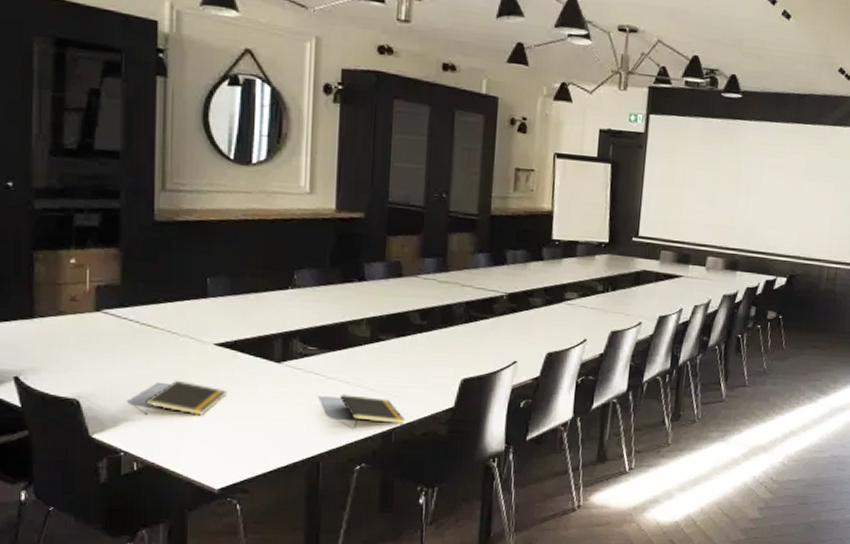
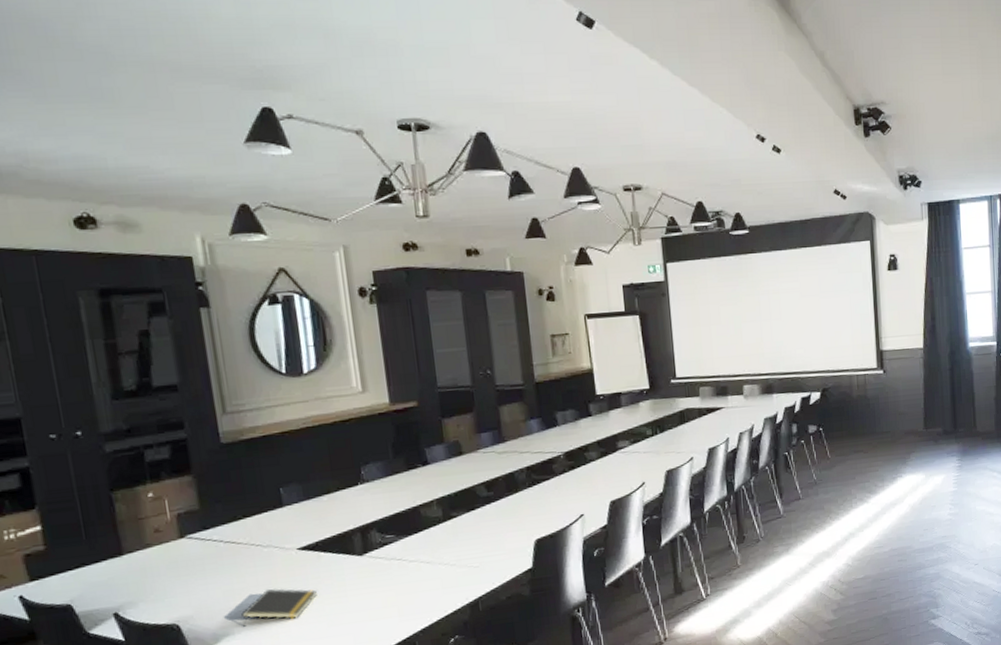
notepad: present [340,394,405,429] -> none [424,571,489,604]

